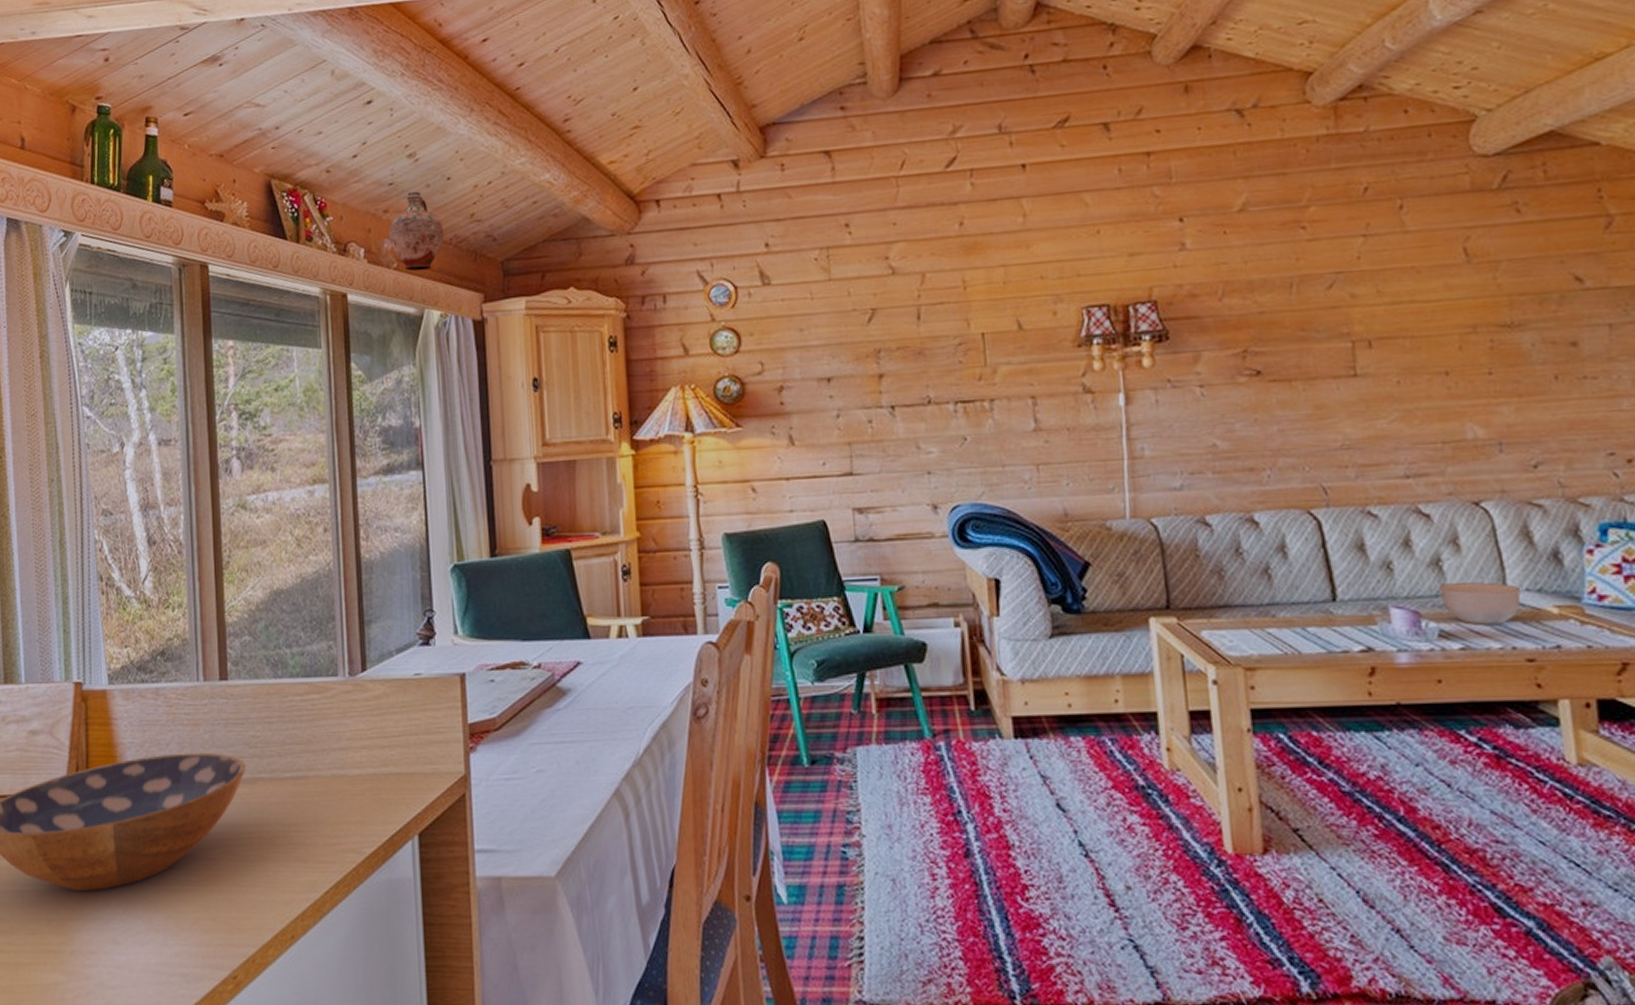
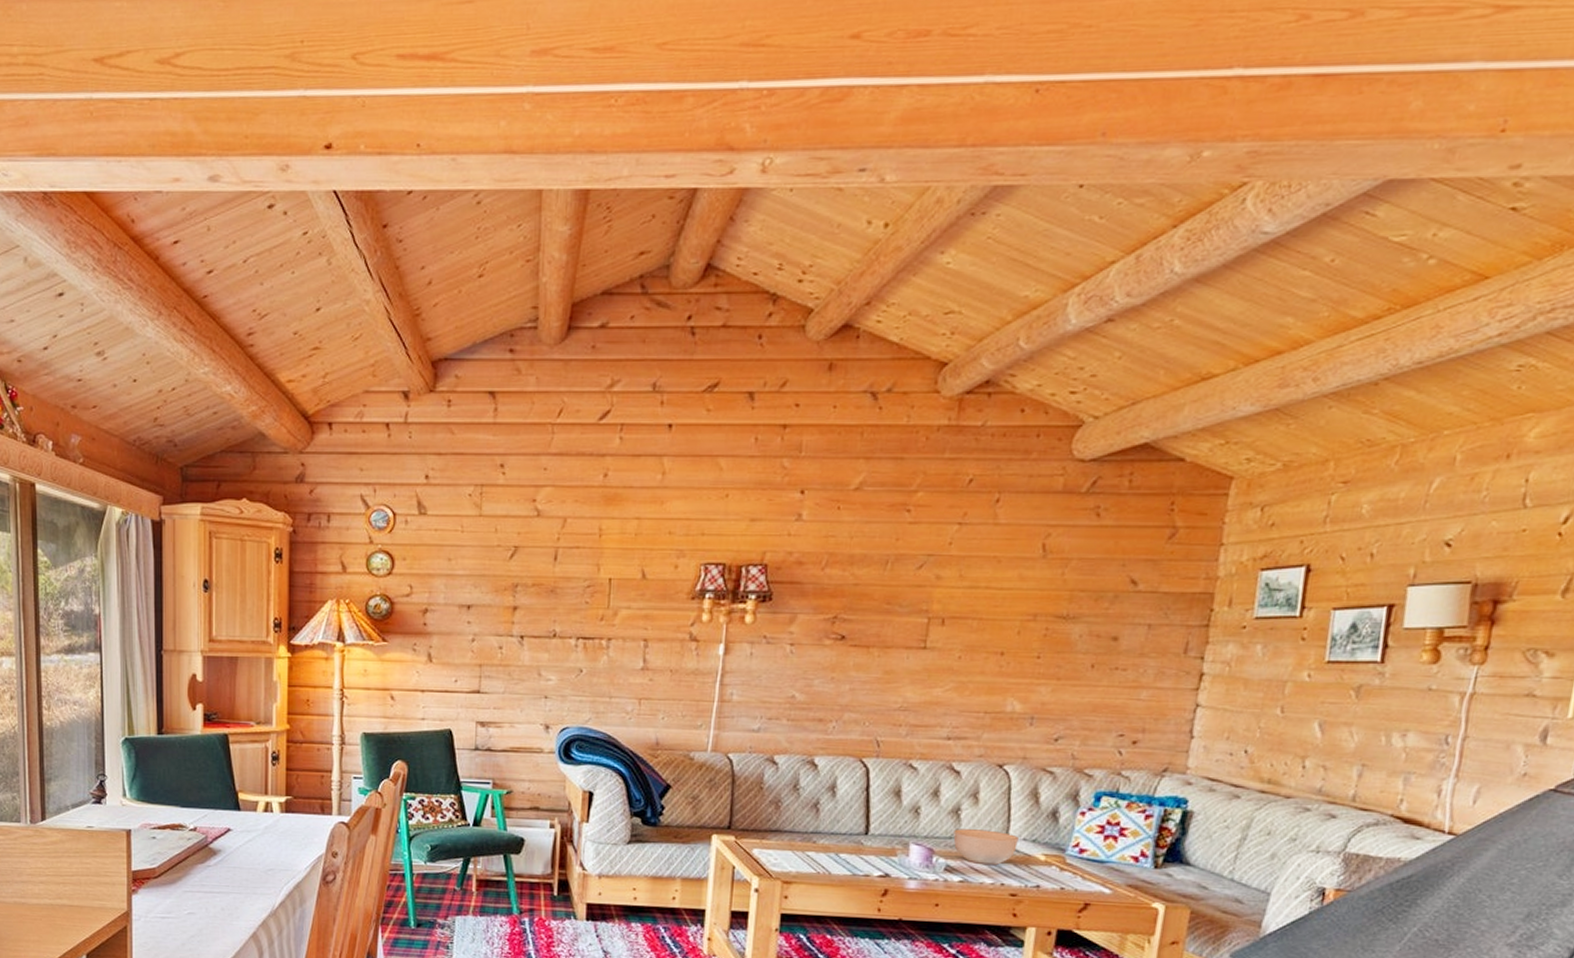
ceramic jug: present [388,191,444,272] -> none [76,390,128,468]

